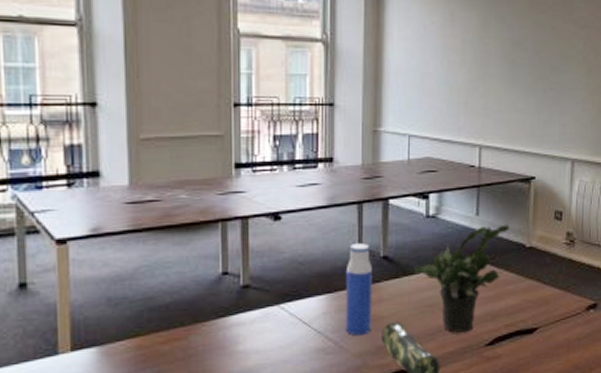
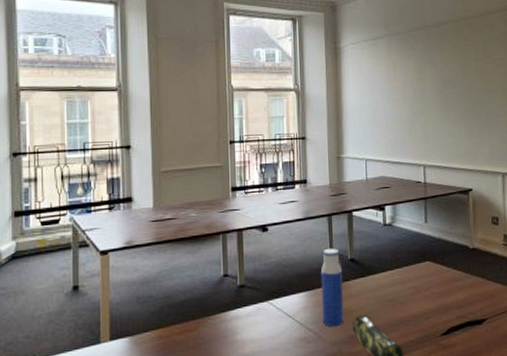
potted plant: present [410,224,510,333] -> none [373,229,454,324]

